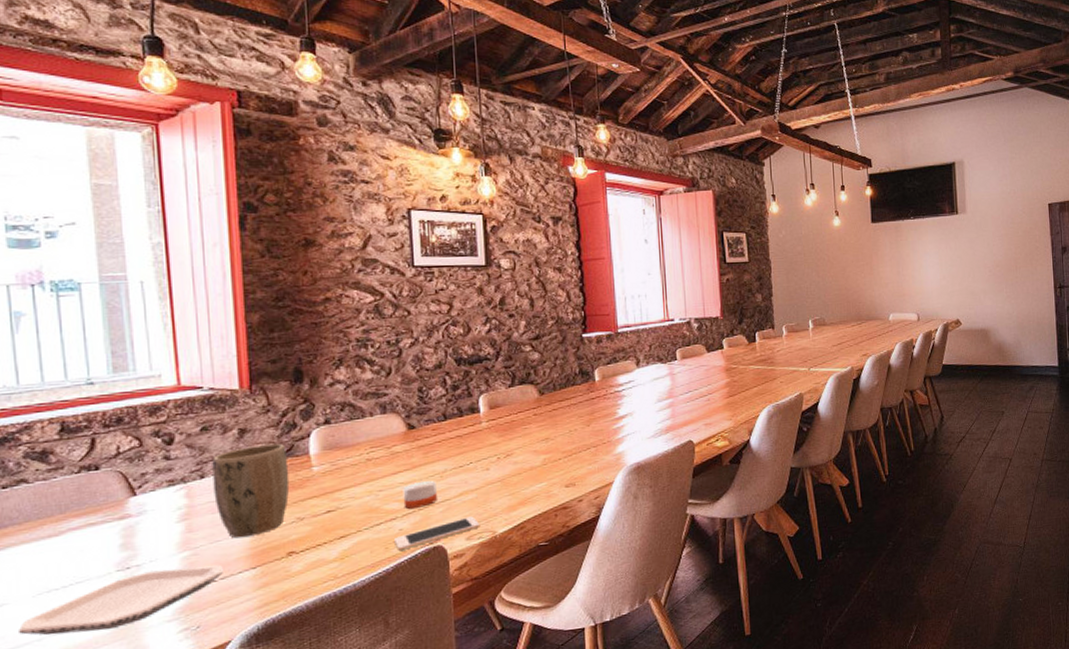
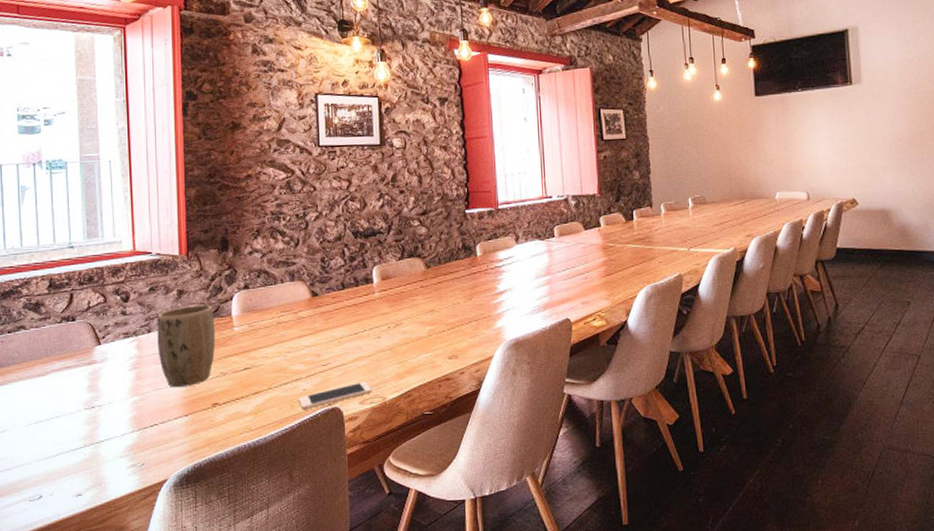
plate: present [17,565,223,636] -> none [14,411,163,460]
candle: present [403,480,437,509] -> none [307,345,335,371]

